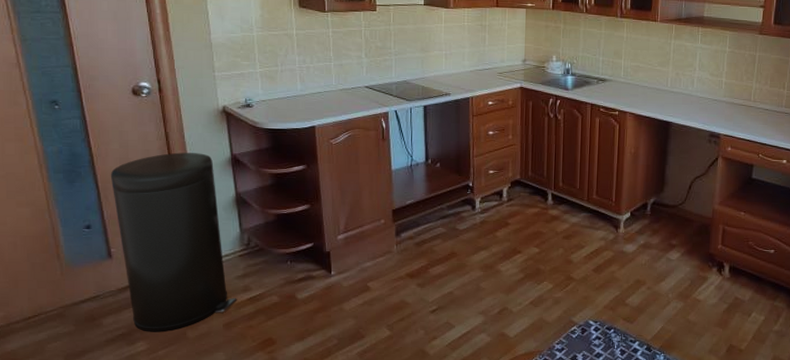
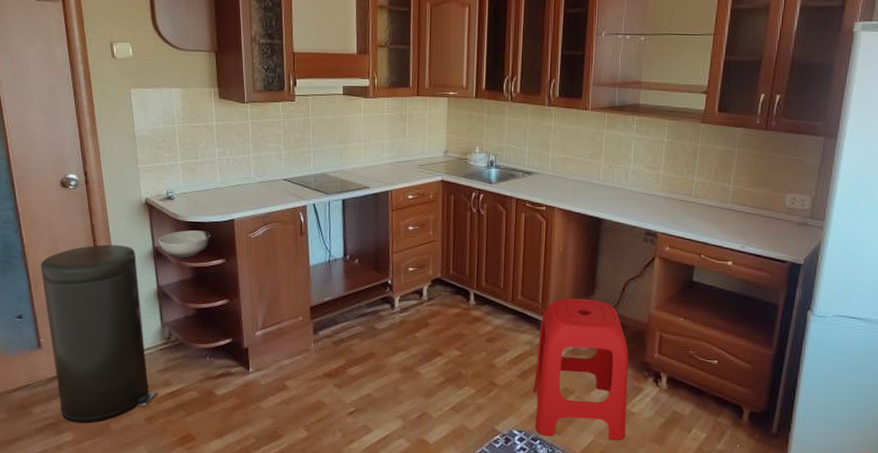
bowl: none [236,137,291,165] -> present [158,230,211,258]
stool: none [608,196,695,327] -> present [534,298,629,441]

